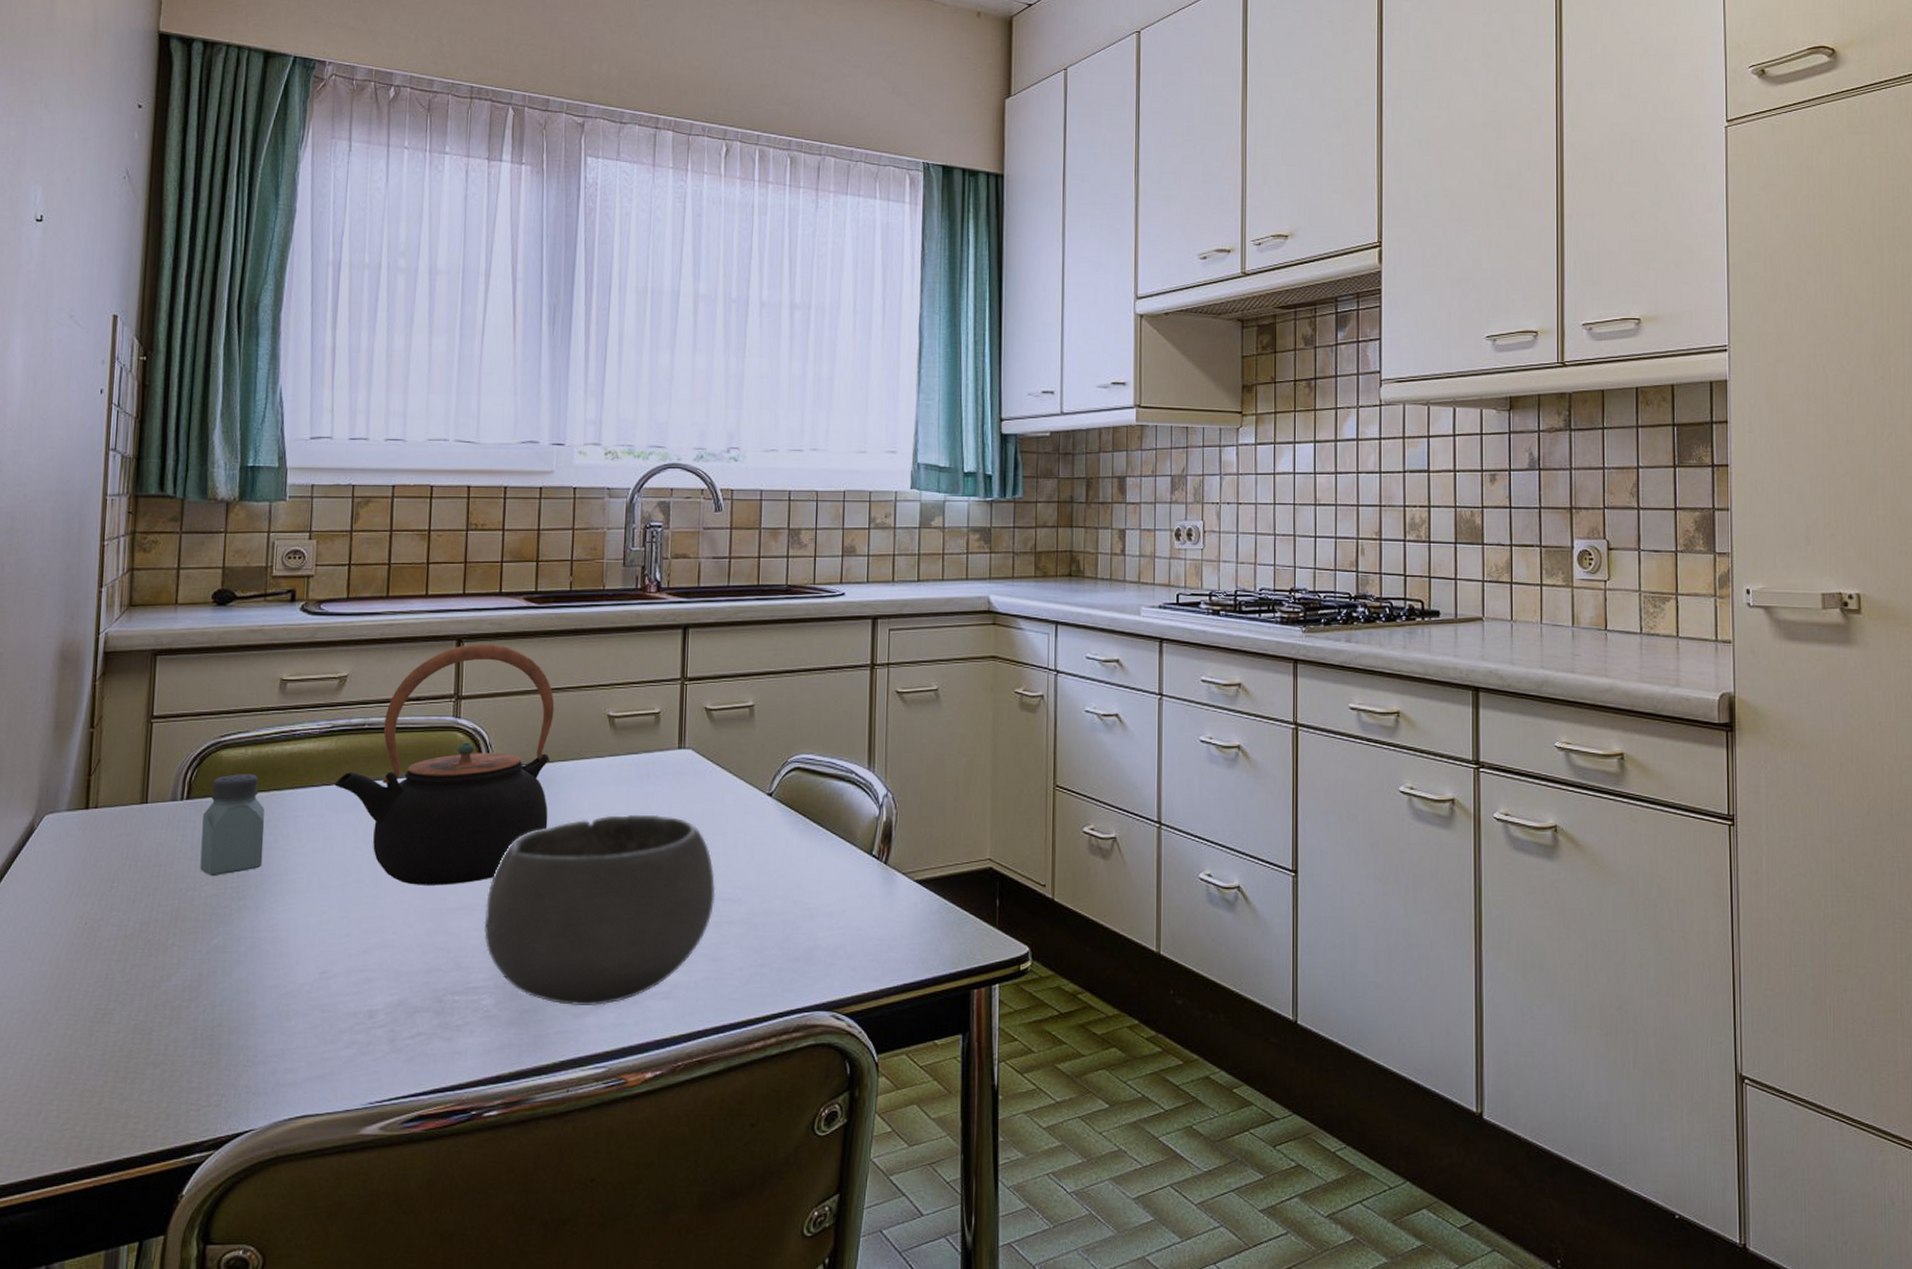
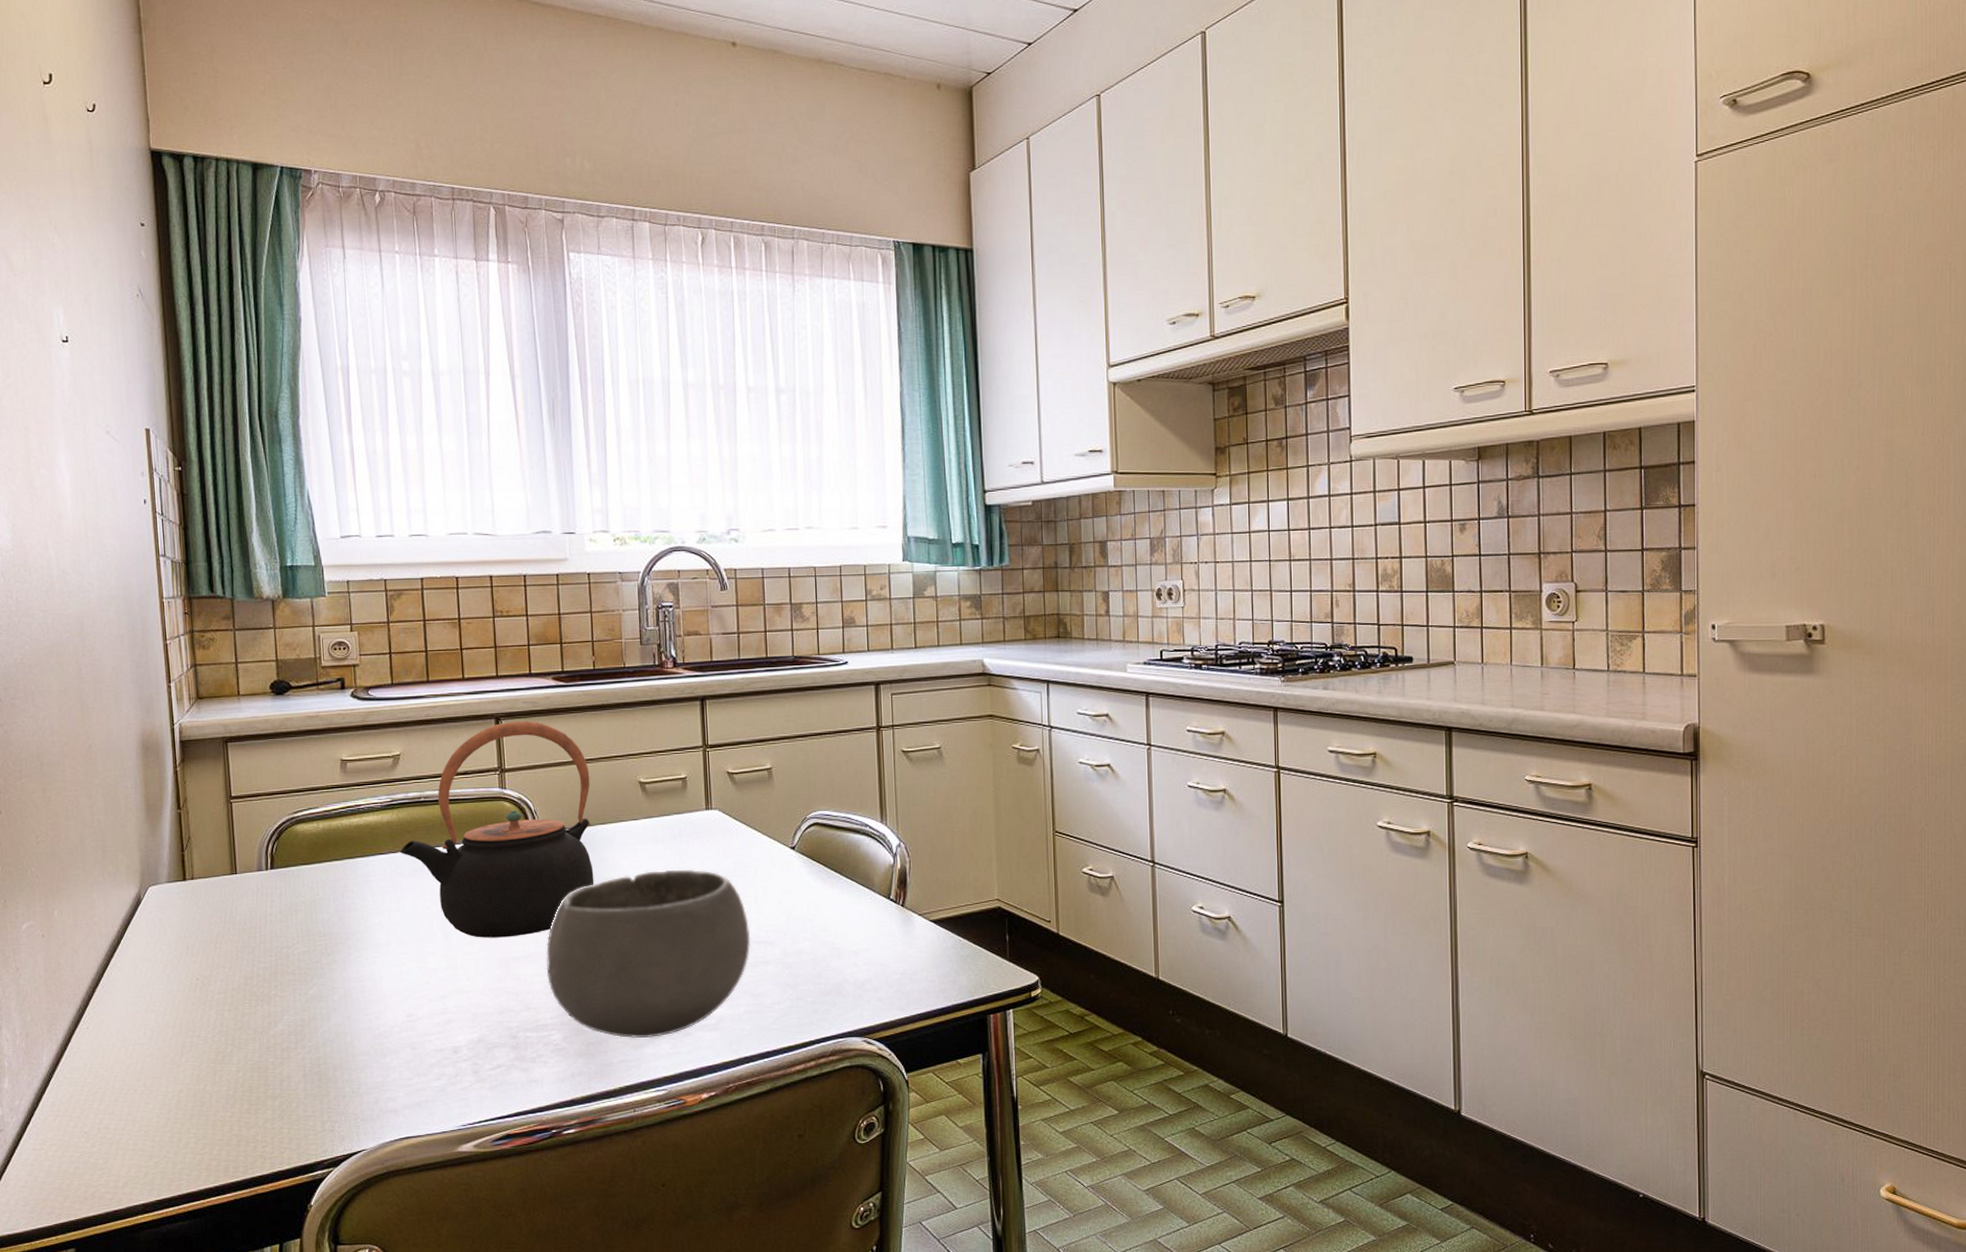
saltshaker: present [200,774,265,877] -> none [287,845,345,936]

